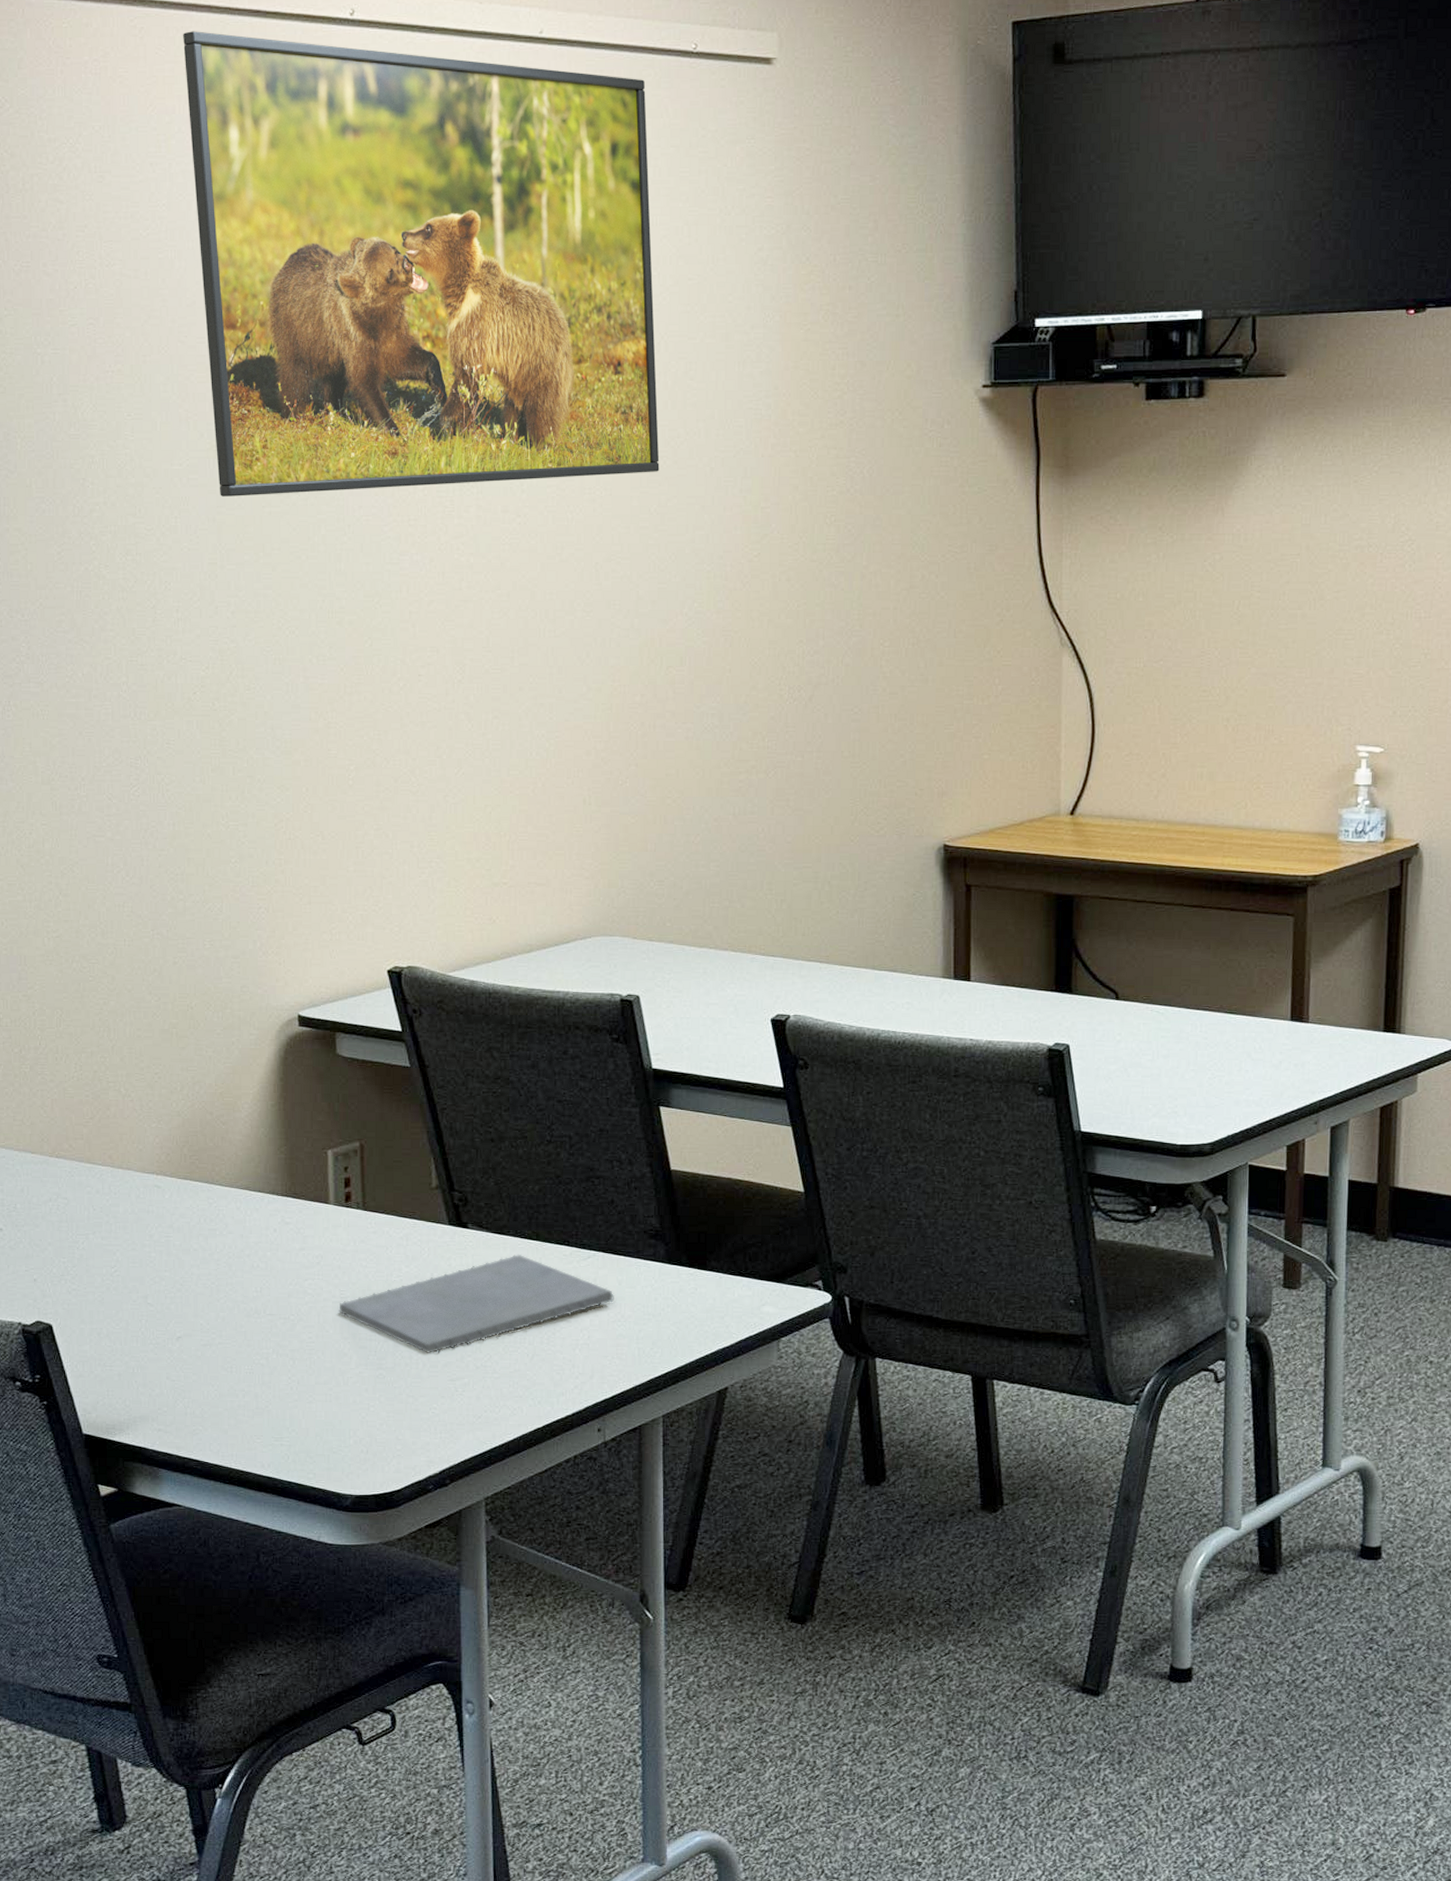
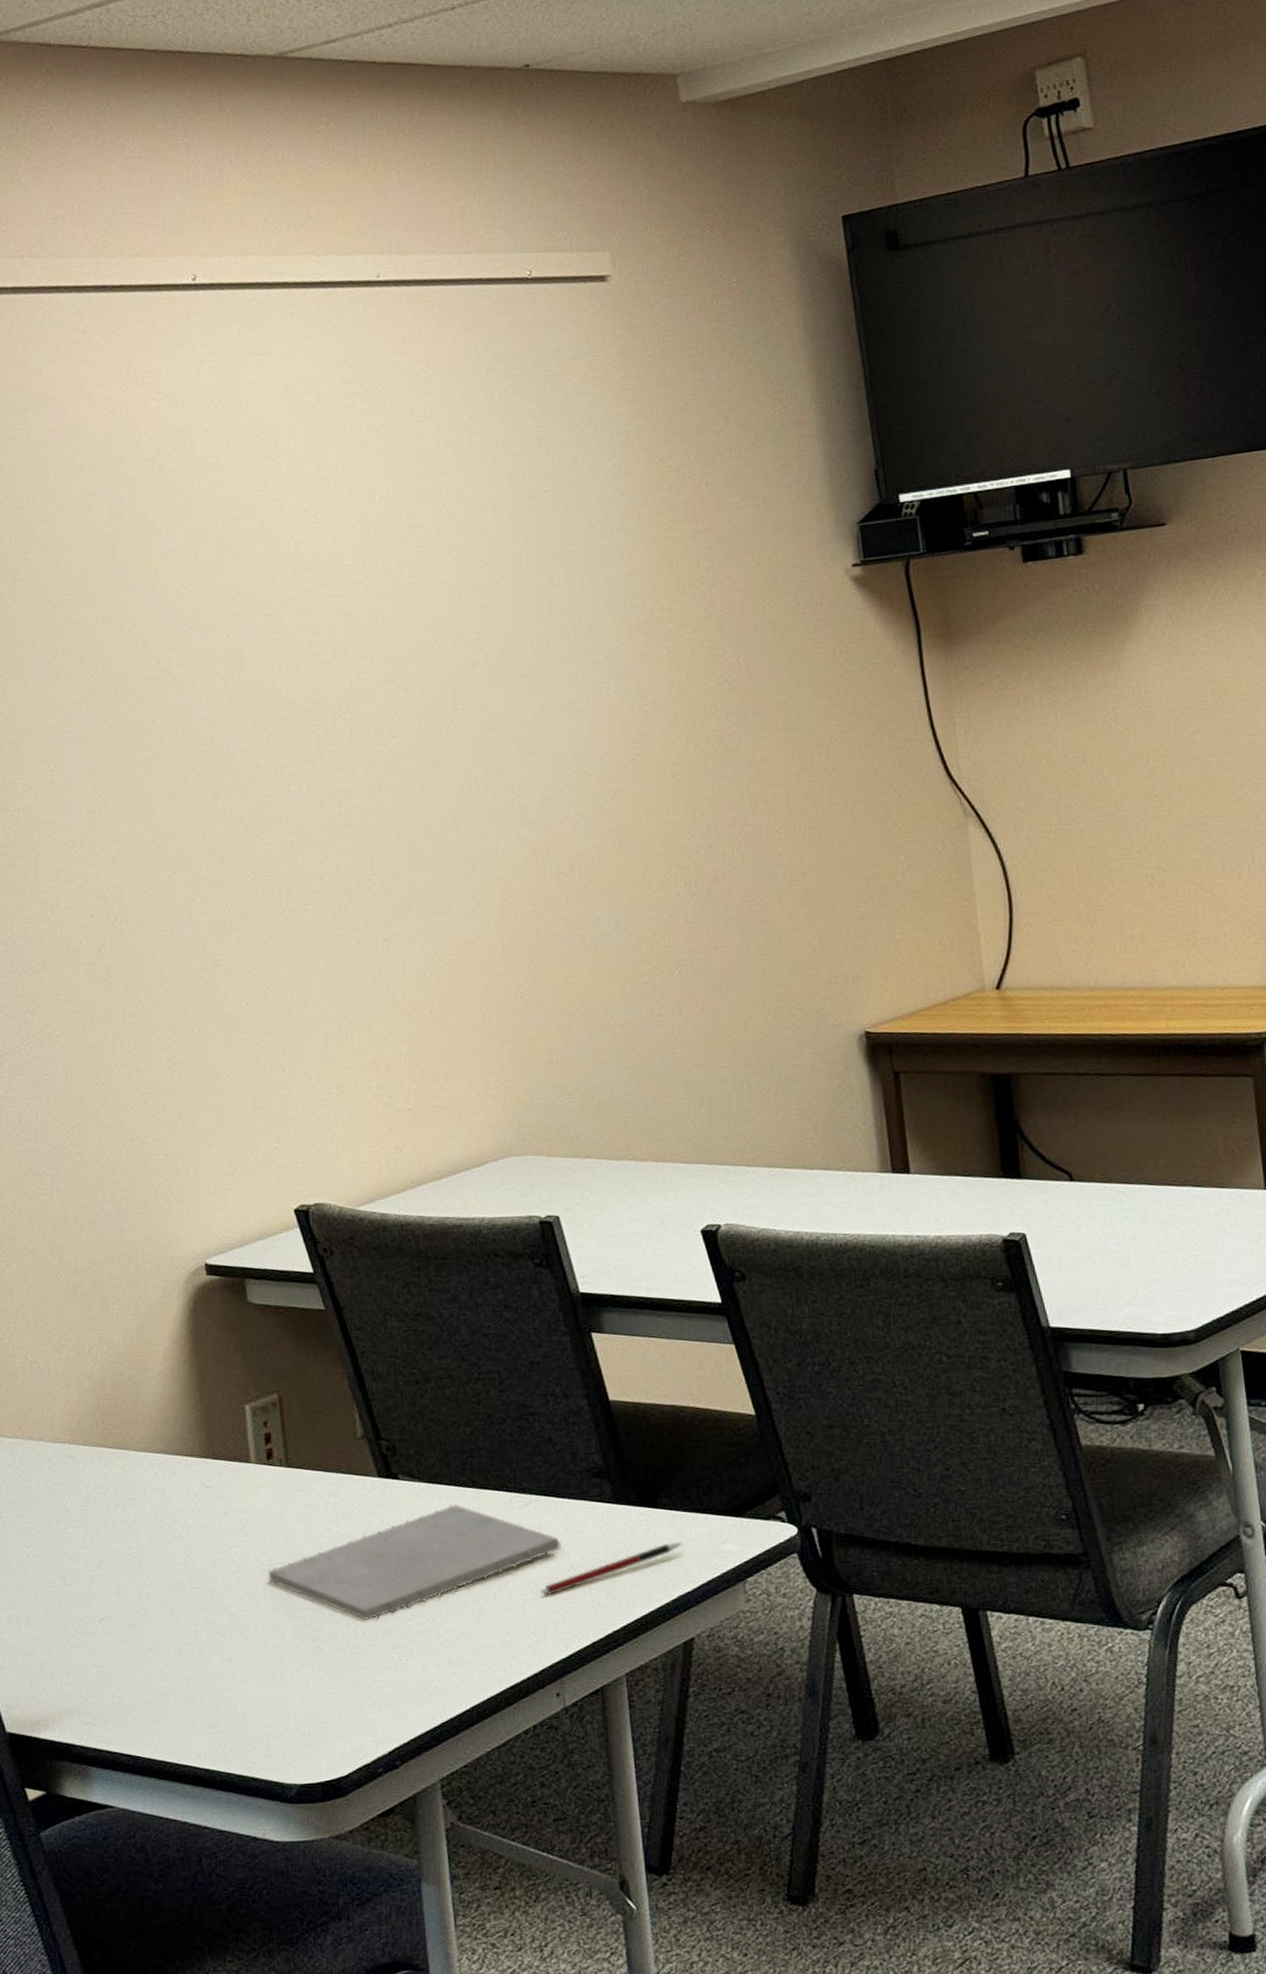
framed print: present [183,31,660,497] -> none [34,308,532,746]
pen: none [592,1302,725,1341] -> present [541,1542,682,1595]

